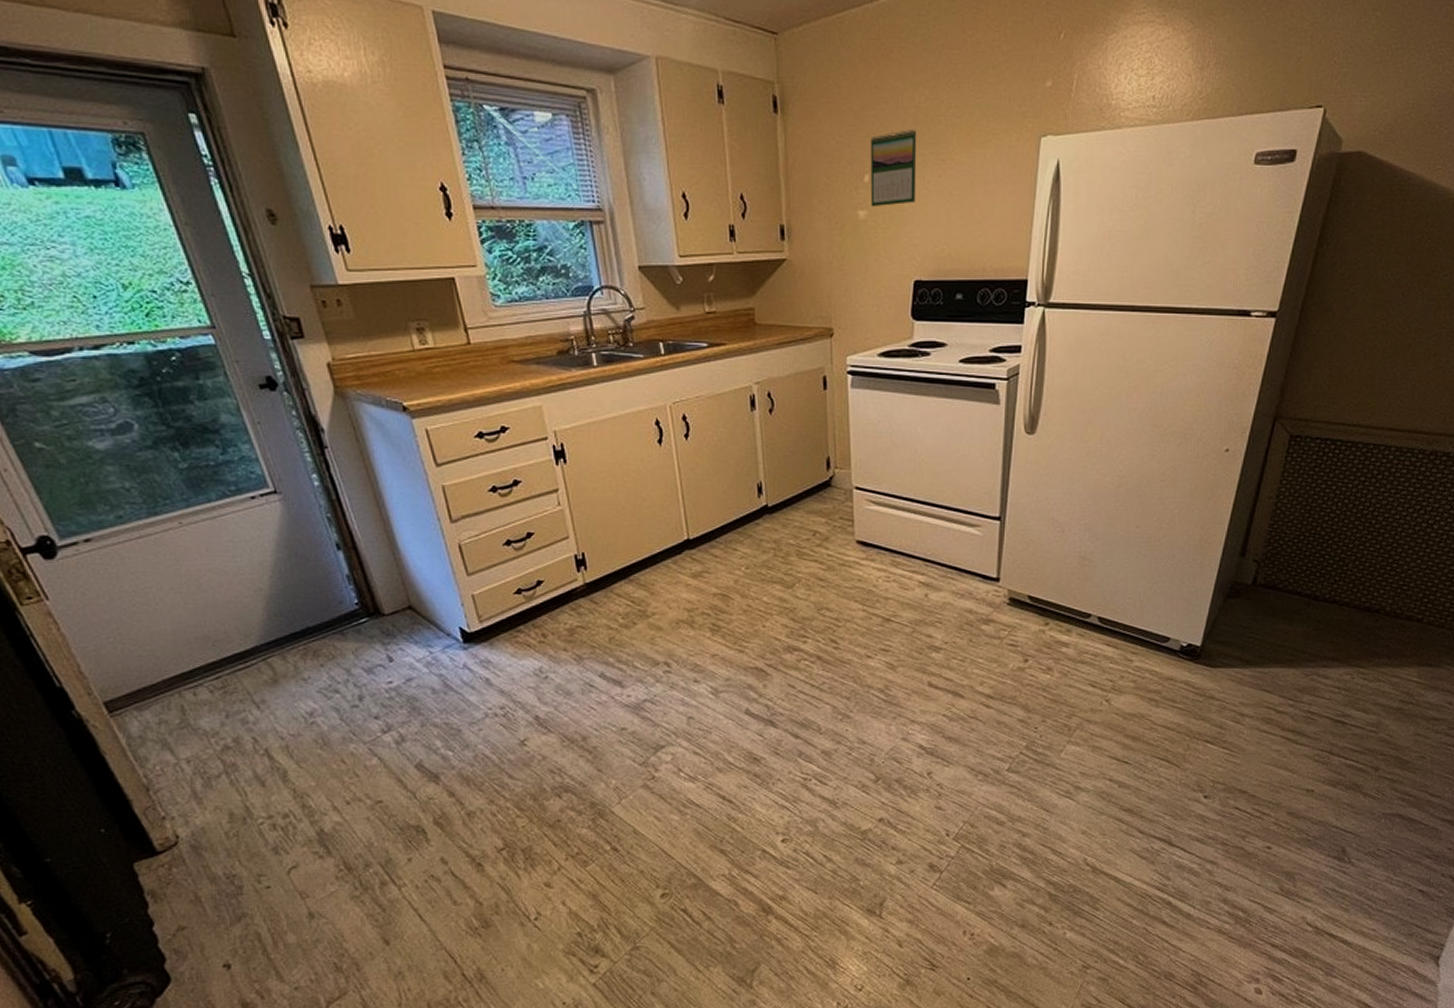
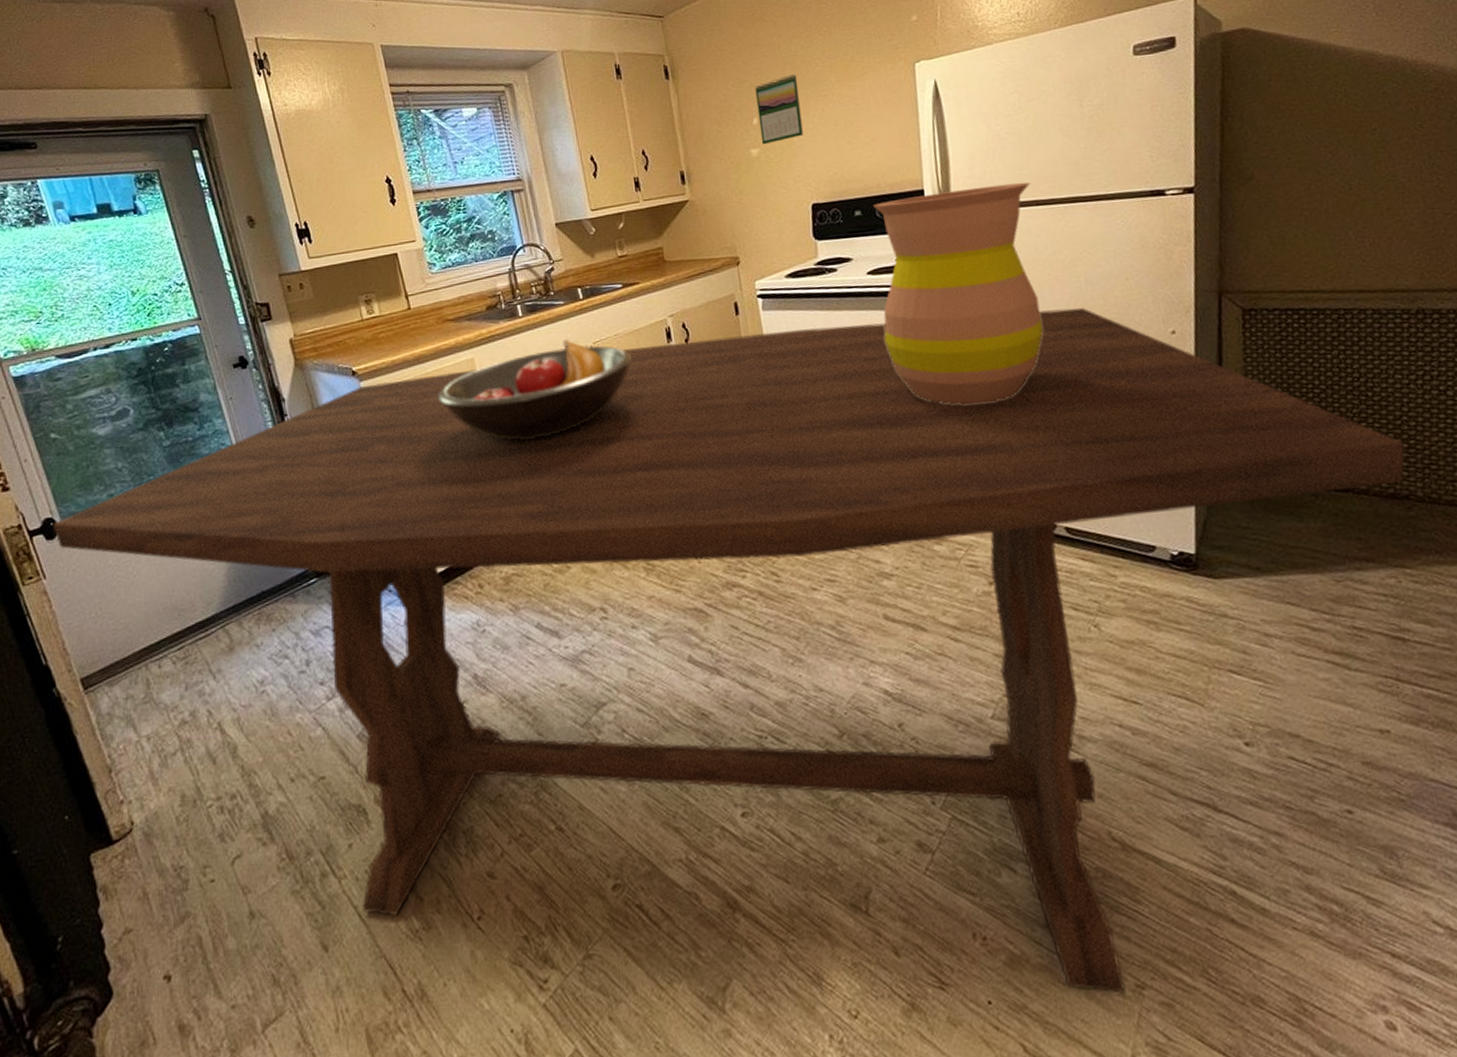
dining table: none [50,410,1388,972] -> present [53,307,1405,994]
fruit bowl: none [501,397,713,496] -> present [438,339,632,440]
vase: none [967,284,1131,501] -> present [873,182,1043,405]

